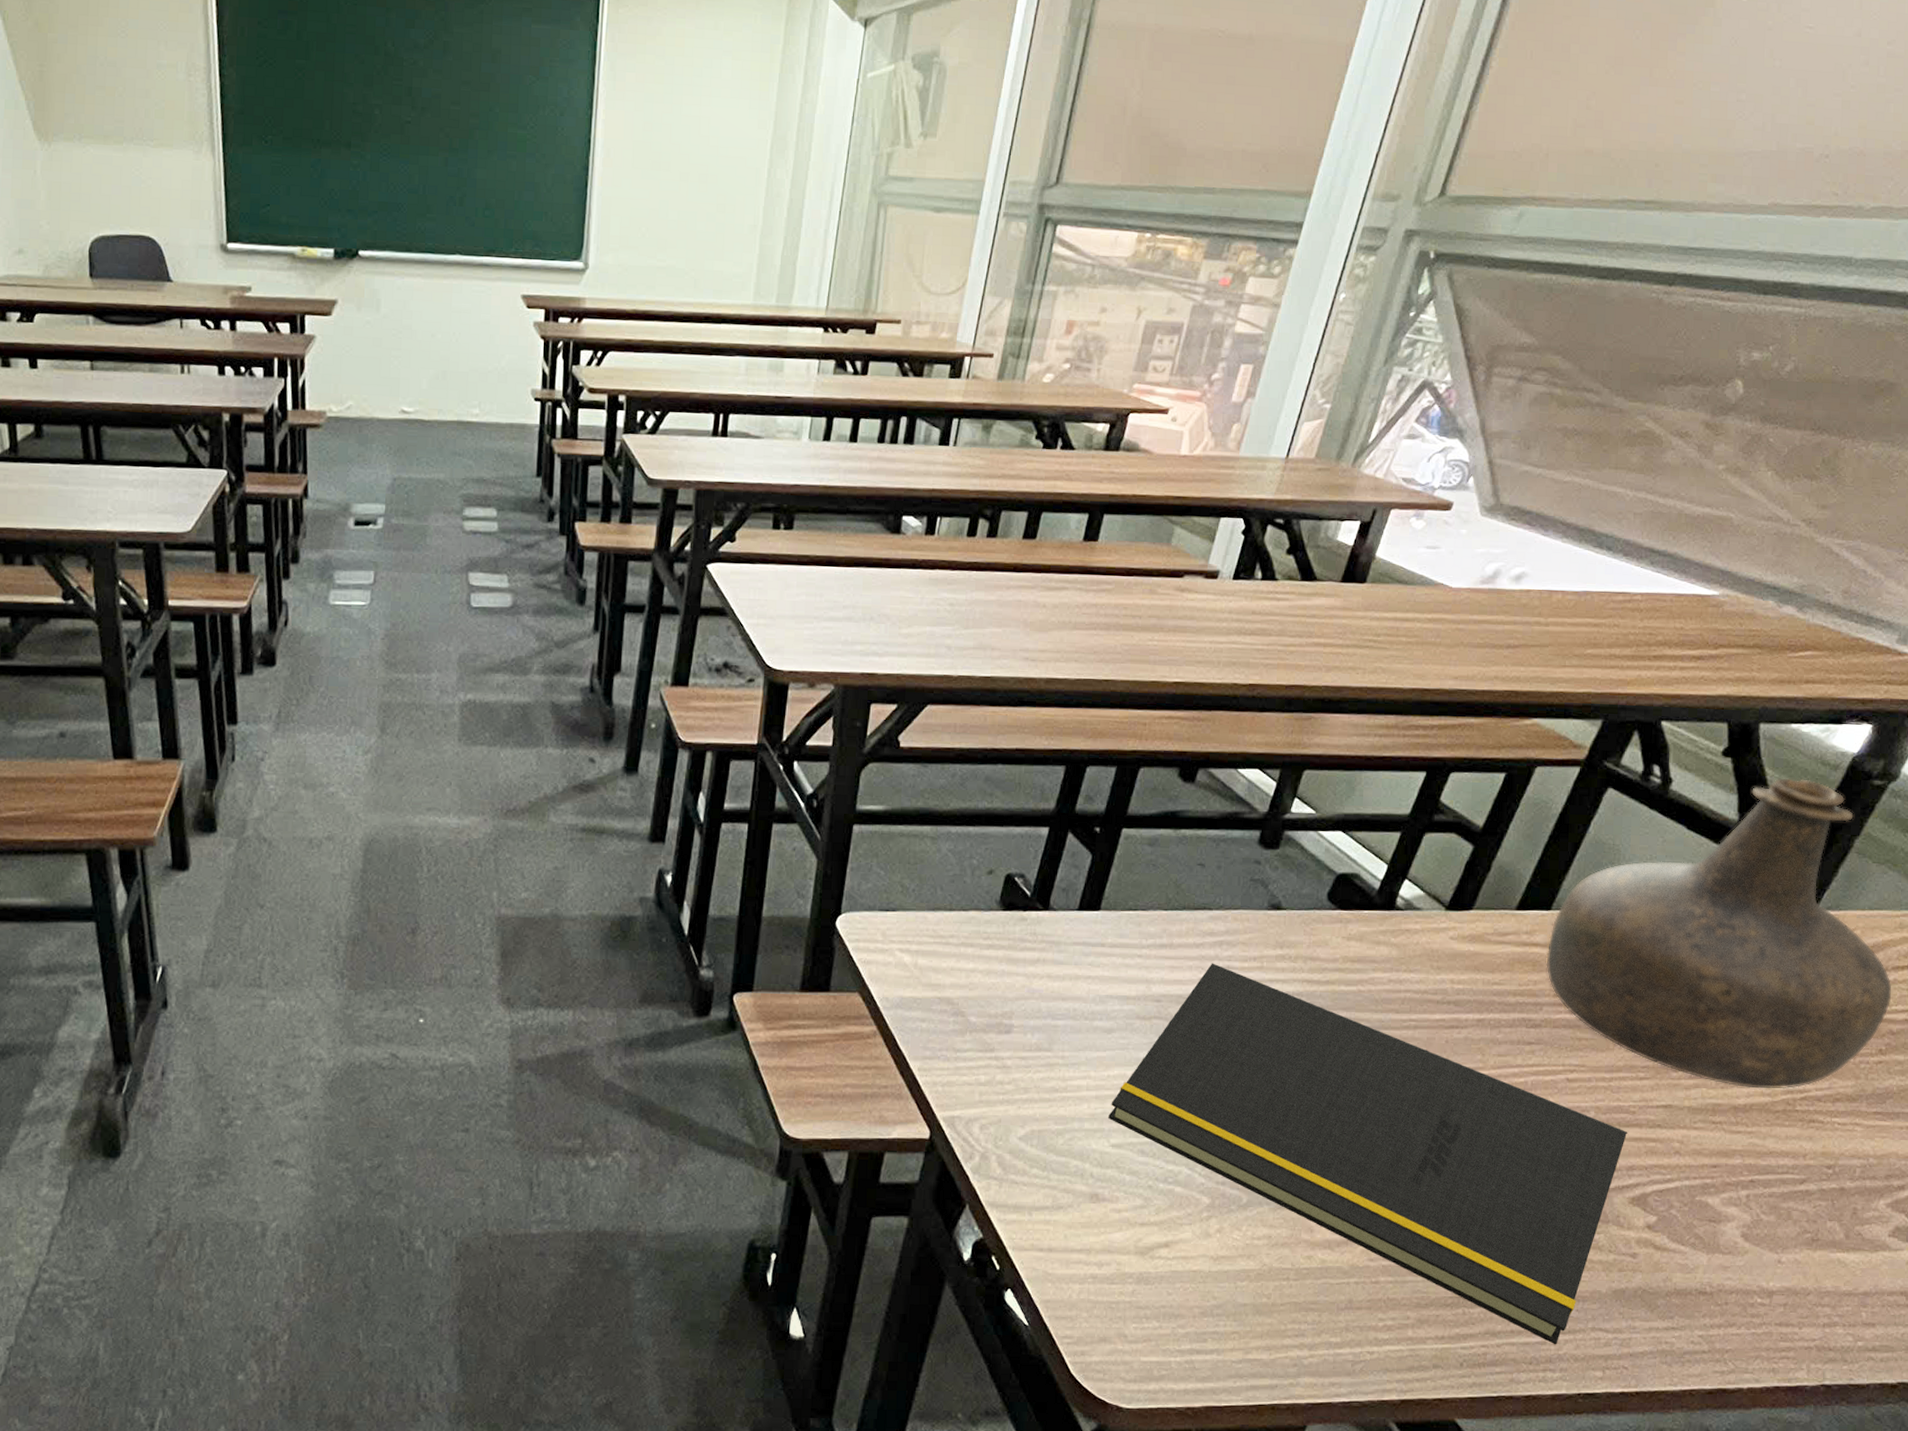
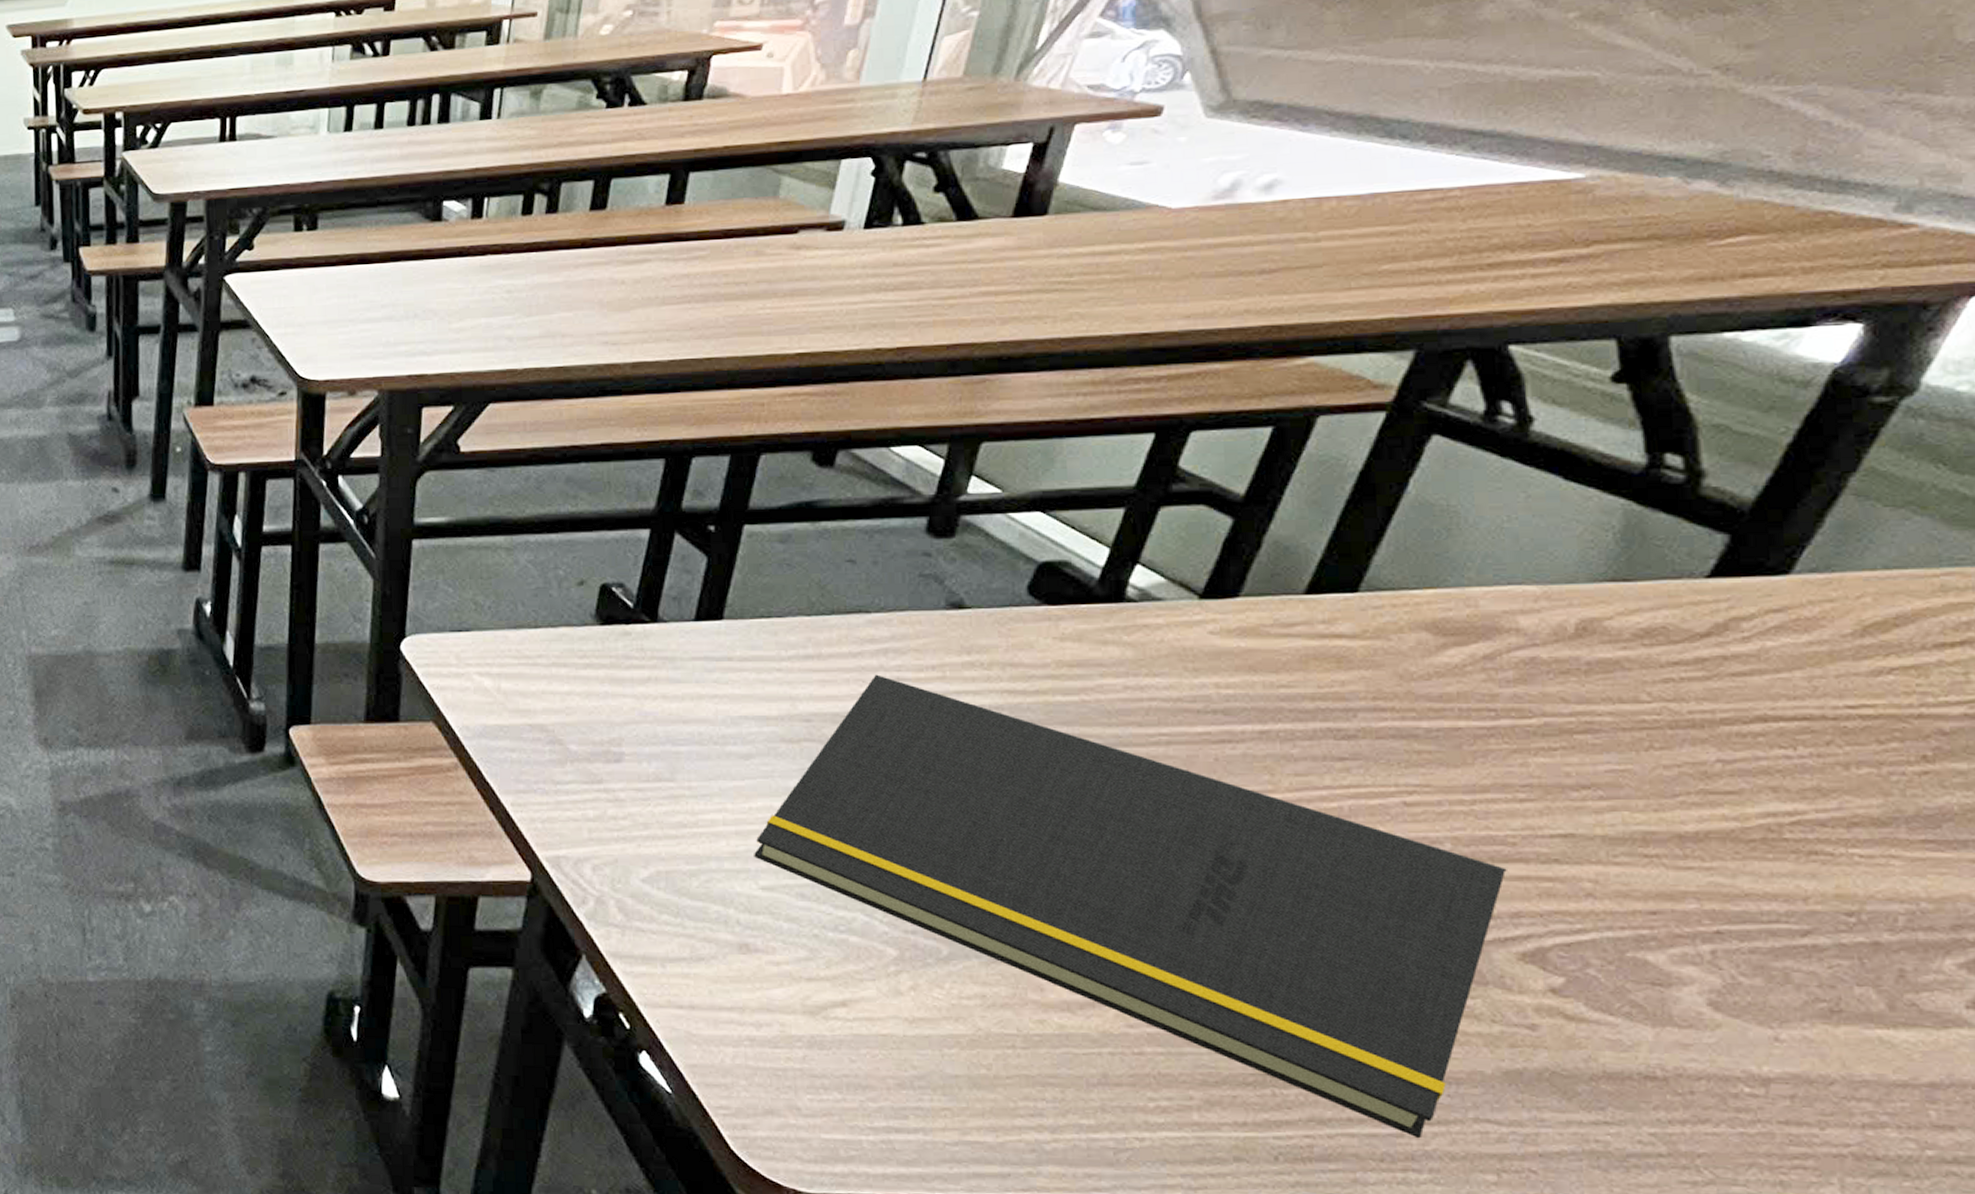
bottle: present [1546,778,1892,1089] -> none [1357,402,1937,812]

